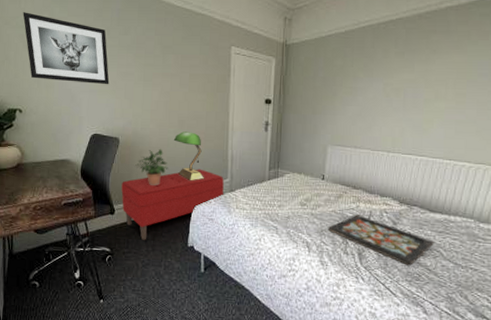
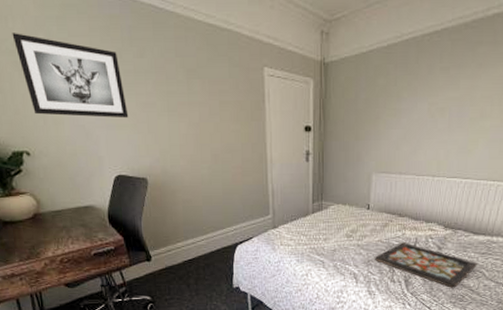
bench: present [121,169,224,240] -> none [156,206,266,285]
potted plant: present [135,148,168,185] -> none [168,187,205,227]
table lamp: present [173,131,204,181] -> none [208,167,244,220]

